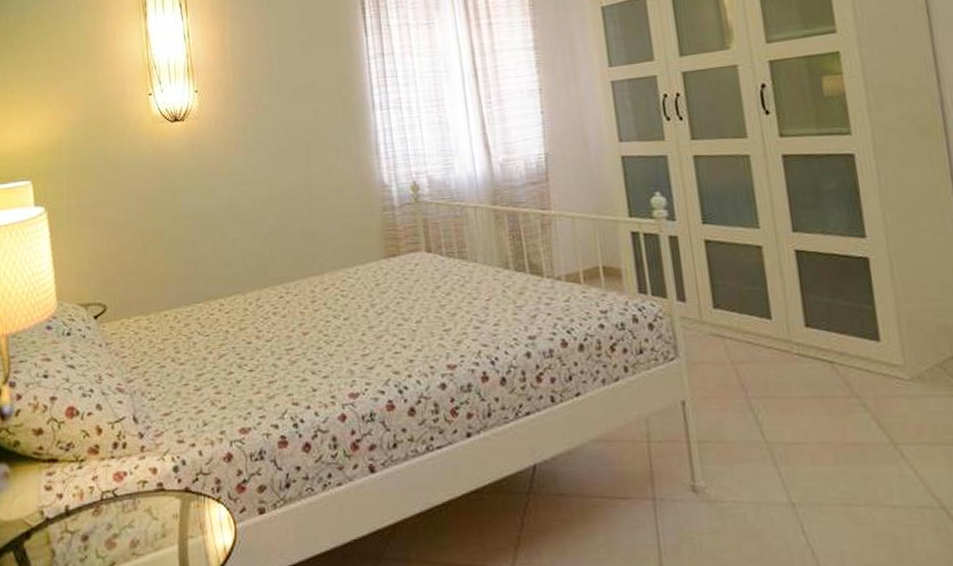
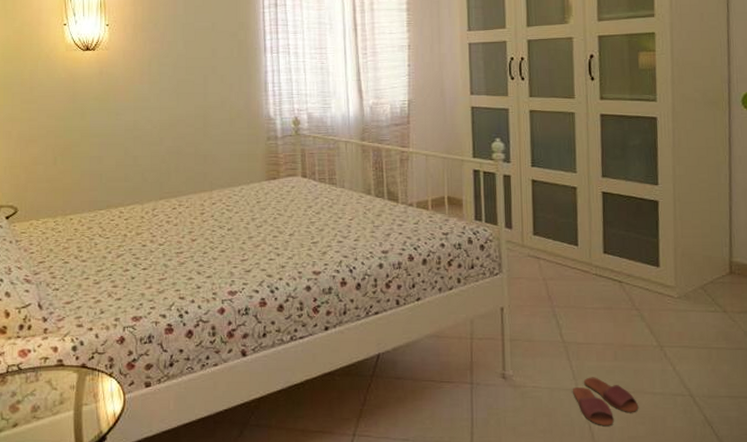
slippers: none [785,486,875,552] -> present [573,377,639,427]

